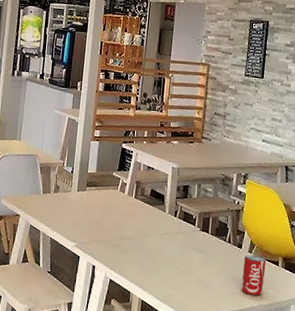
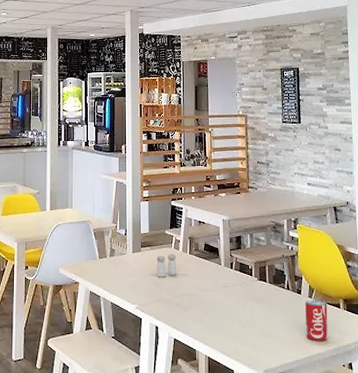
salt and pepper shaker: none [99,196,121,219] -> present [156,254,177,277]

